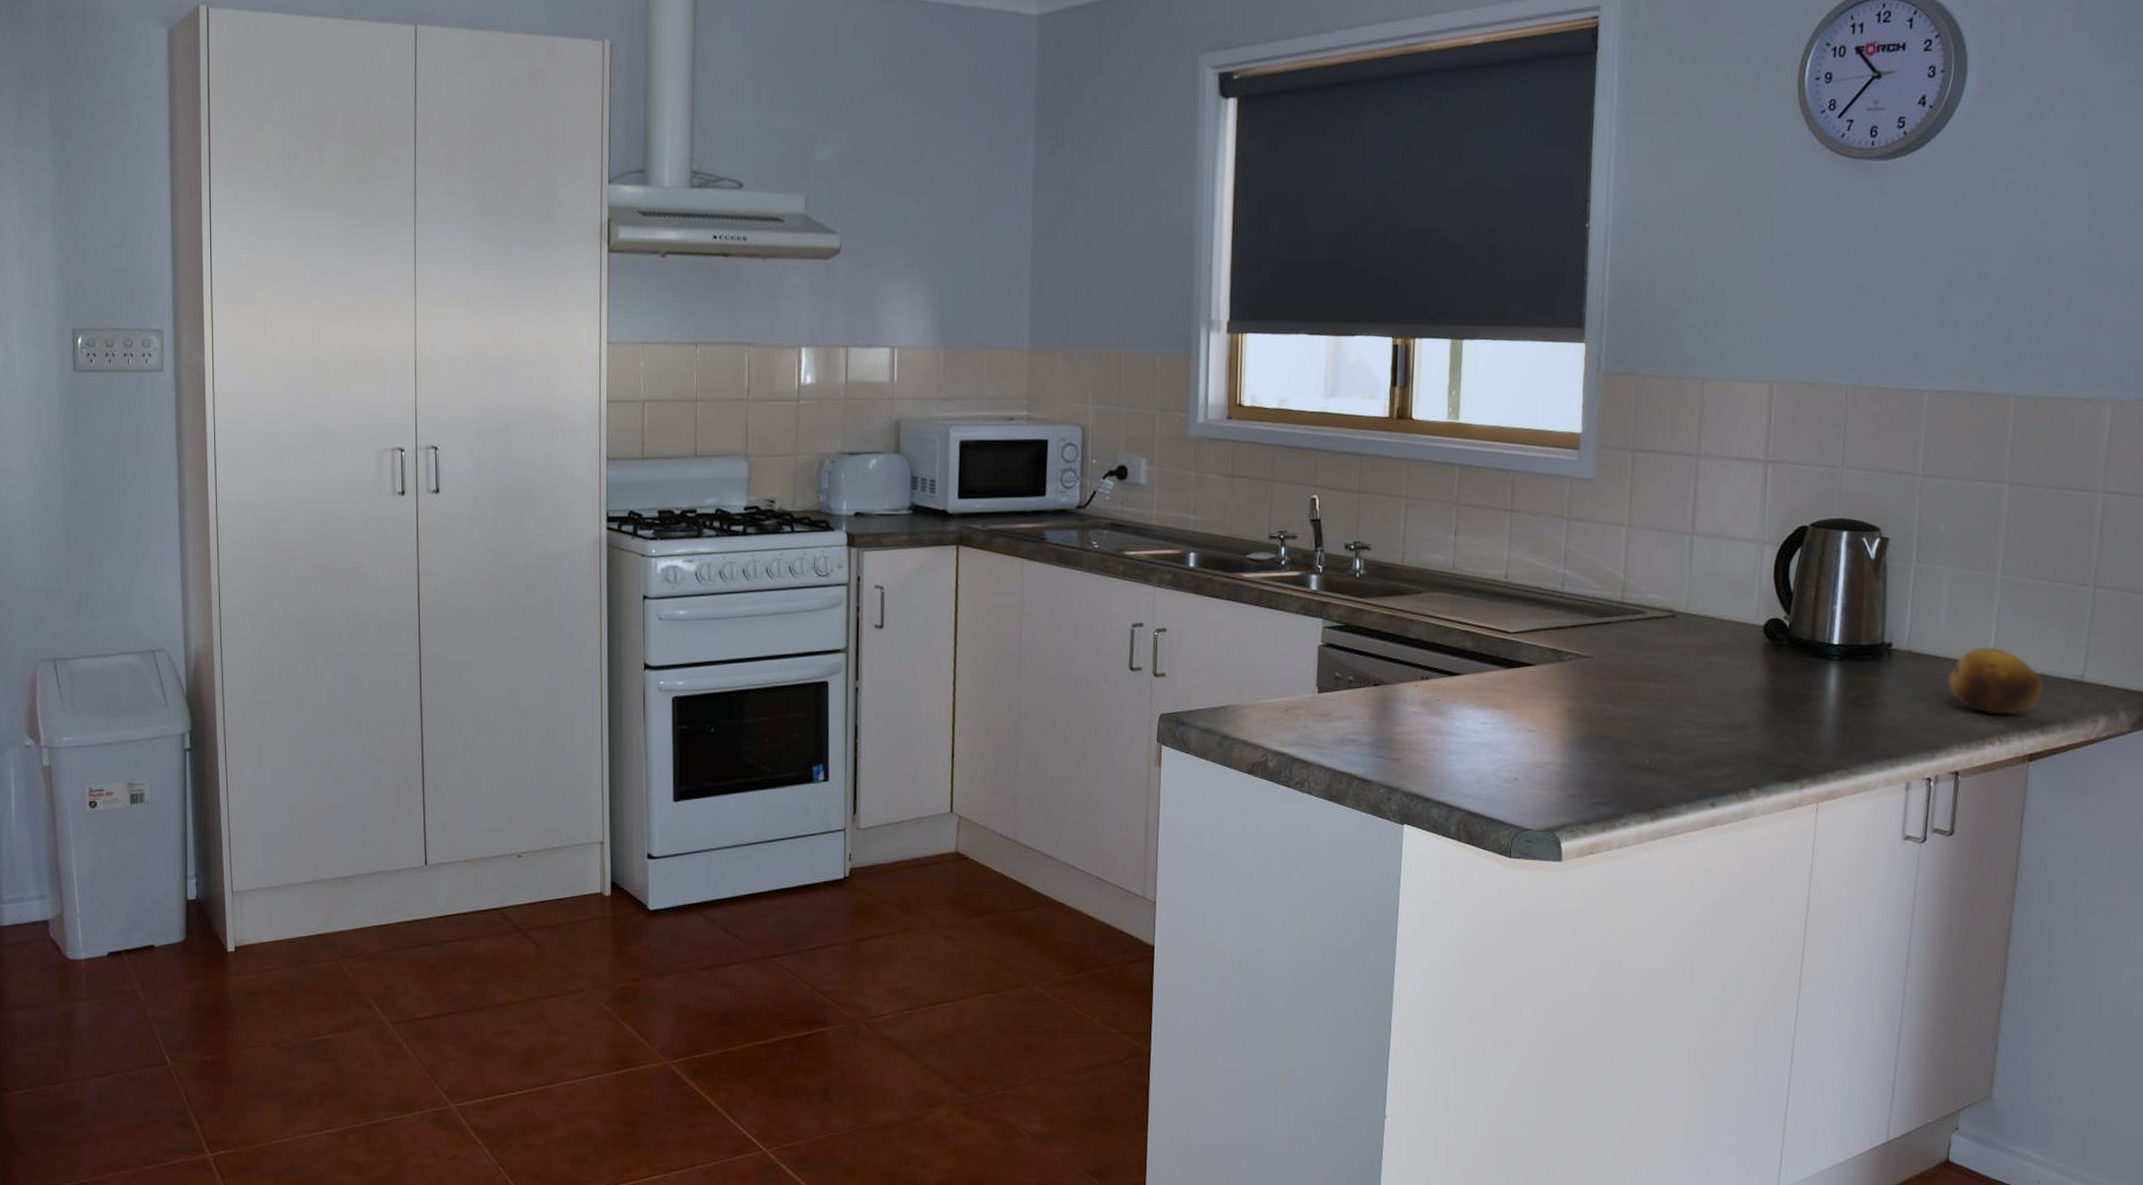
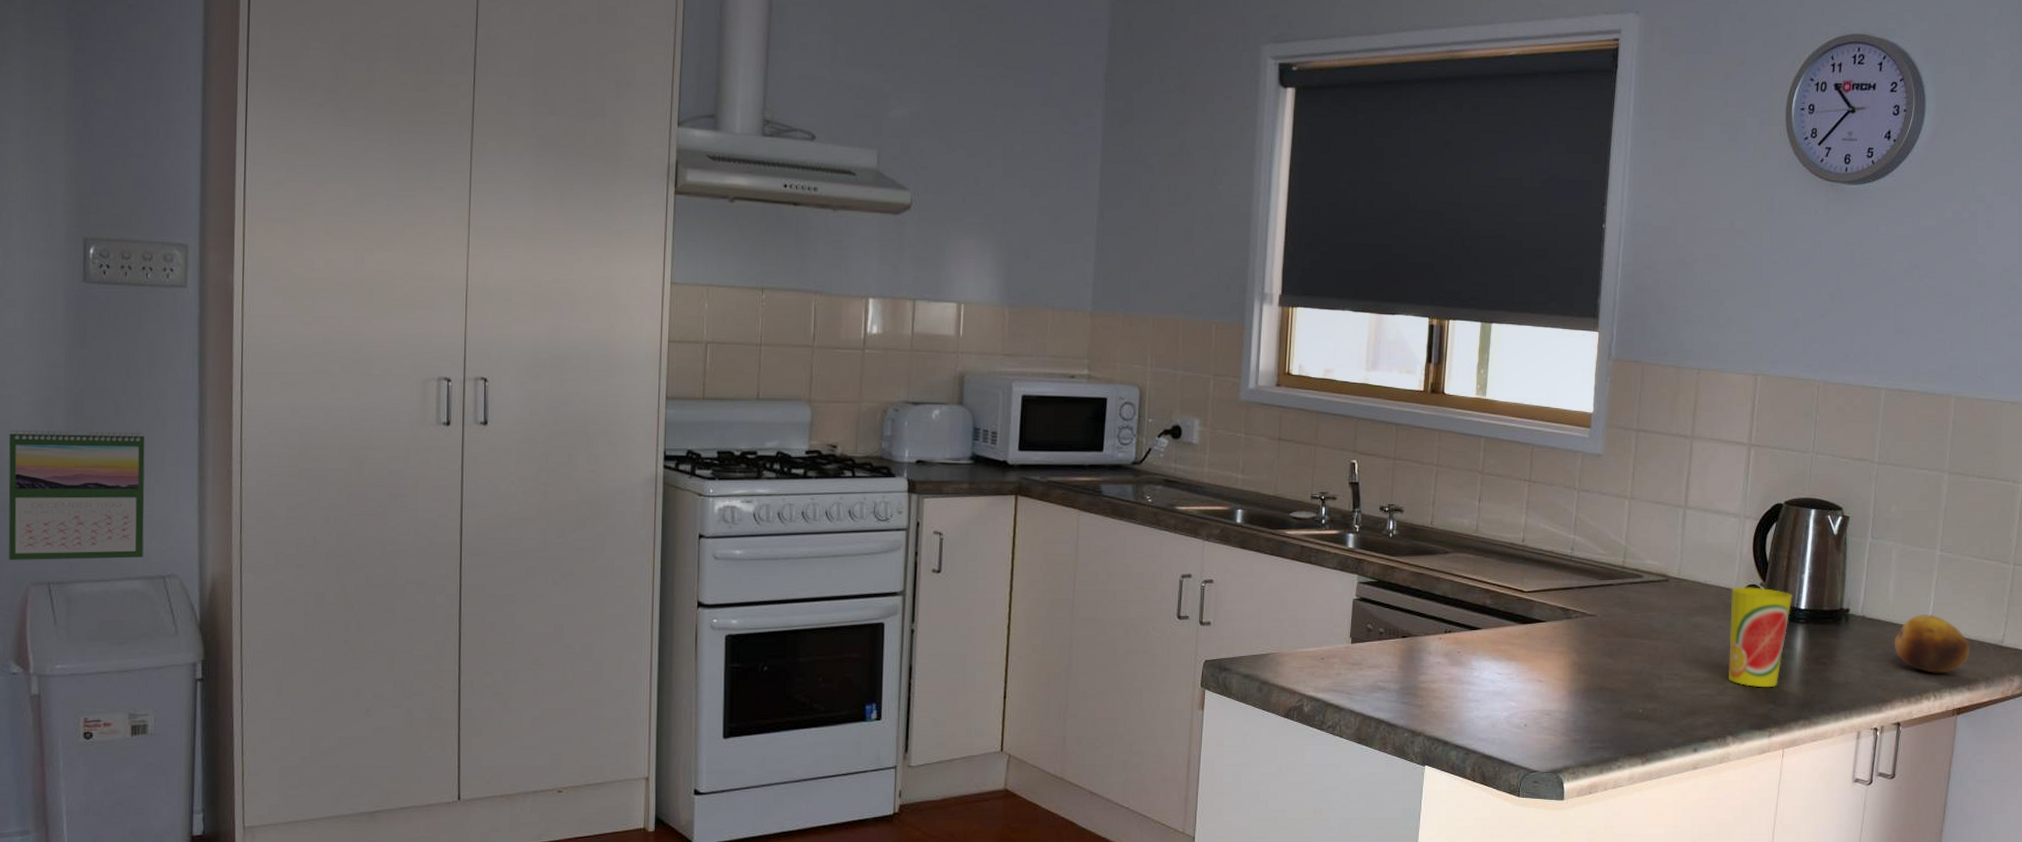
calendar: none [15,511,135,638] -> present [8,428,145,560]
cup: none [1748,621,1823,734] -> present [1728,587,1793,688]

